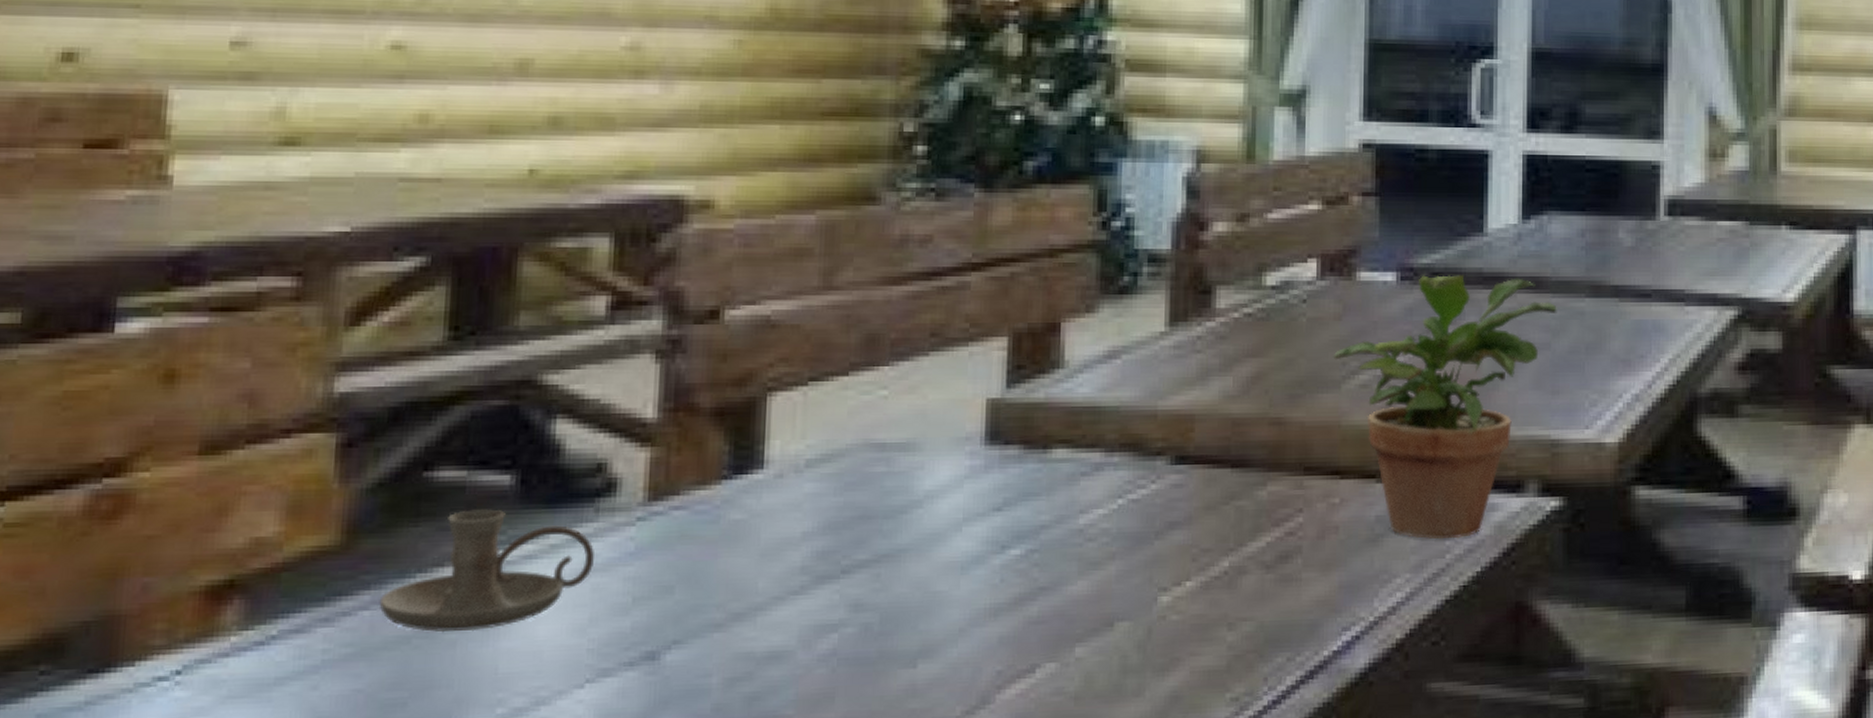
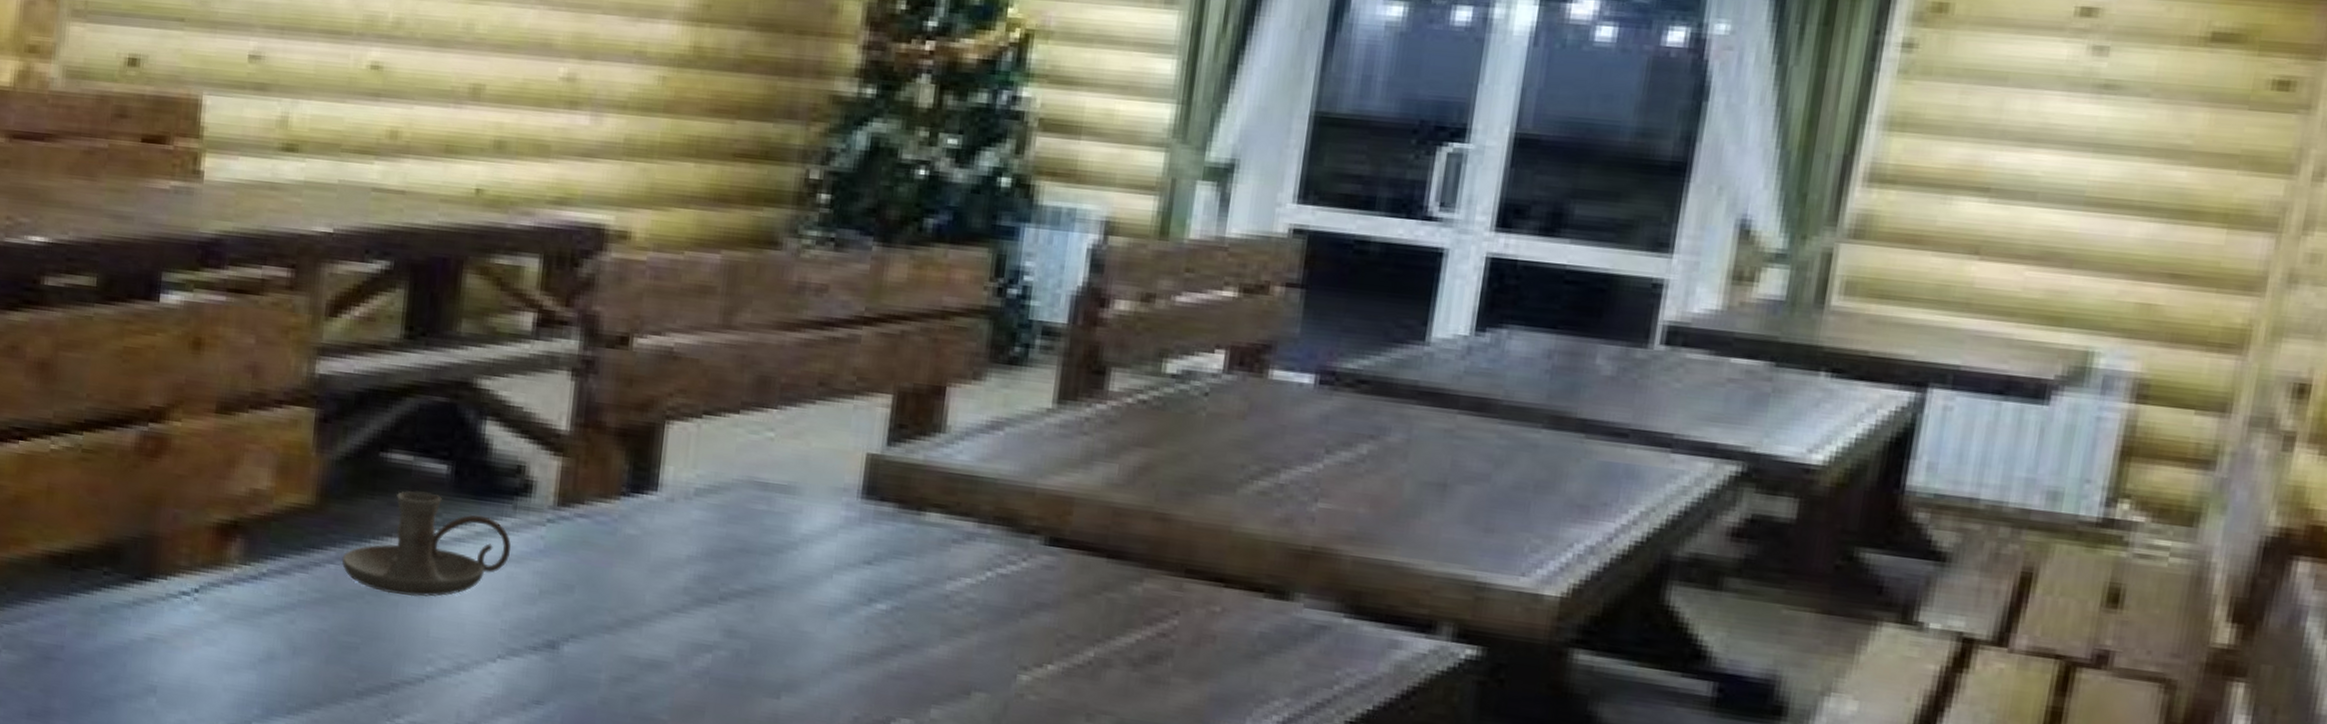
potted plant: present [1333,275,1557,539] -> none [1231,381,1505,672]

